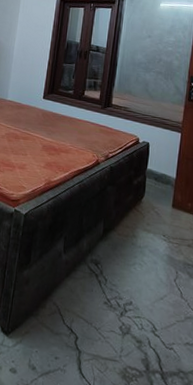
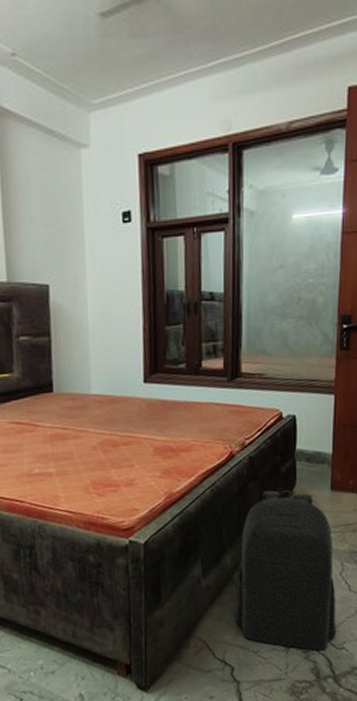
backpack: none [84,196,171,346] -> present [235,490,336,651]

